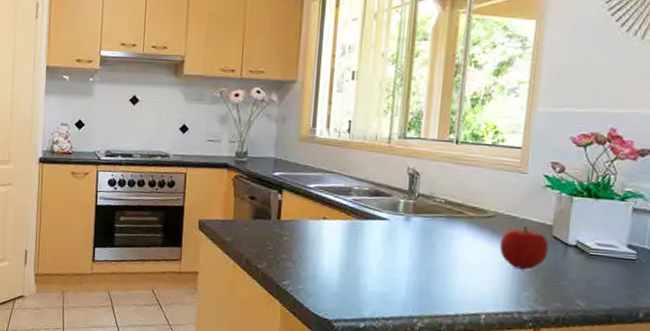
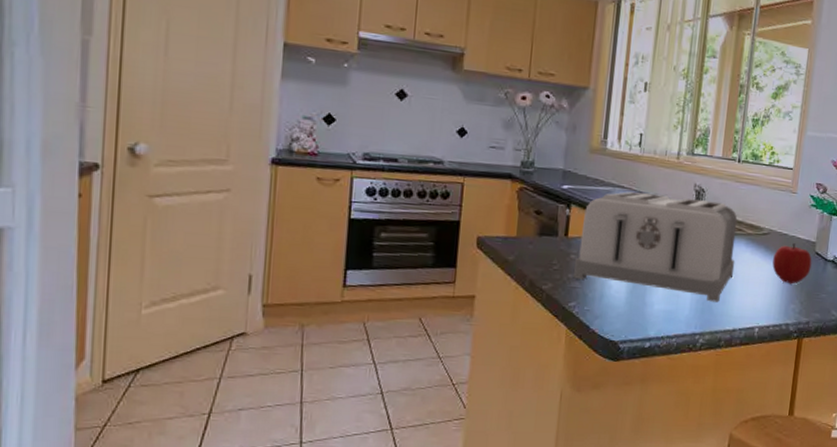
toaster: none [287,176,457,286] -> present [574,191,738,302]

